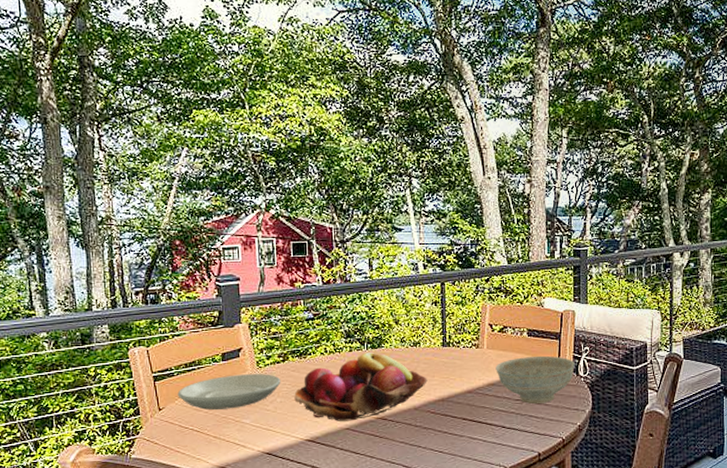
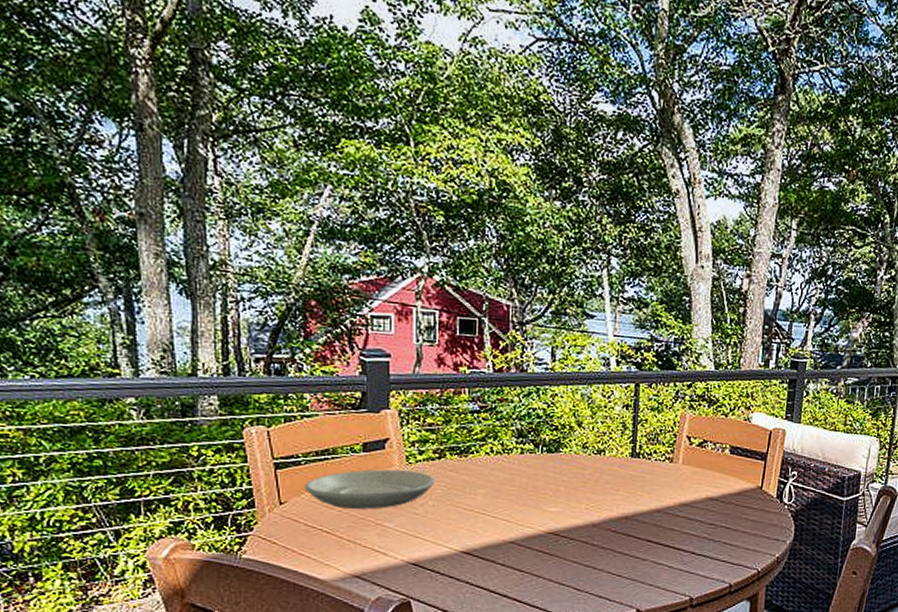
fruit basket: present [294,353,428,421] -> none [450,457,611,534]
decorative bowl: present [495,355,575,405] -> none [690,476,780,531]

